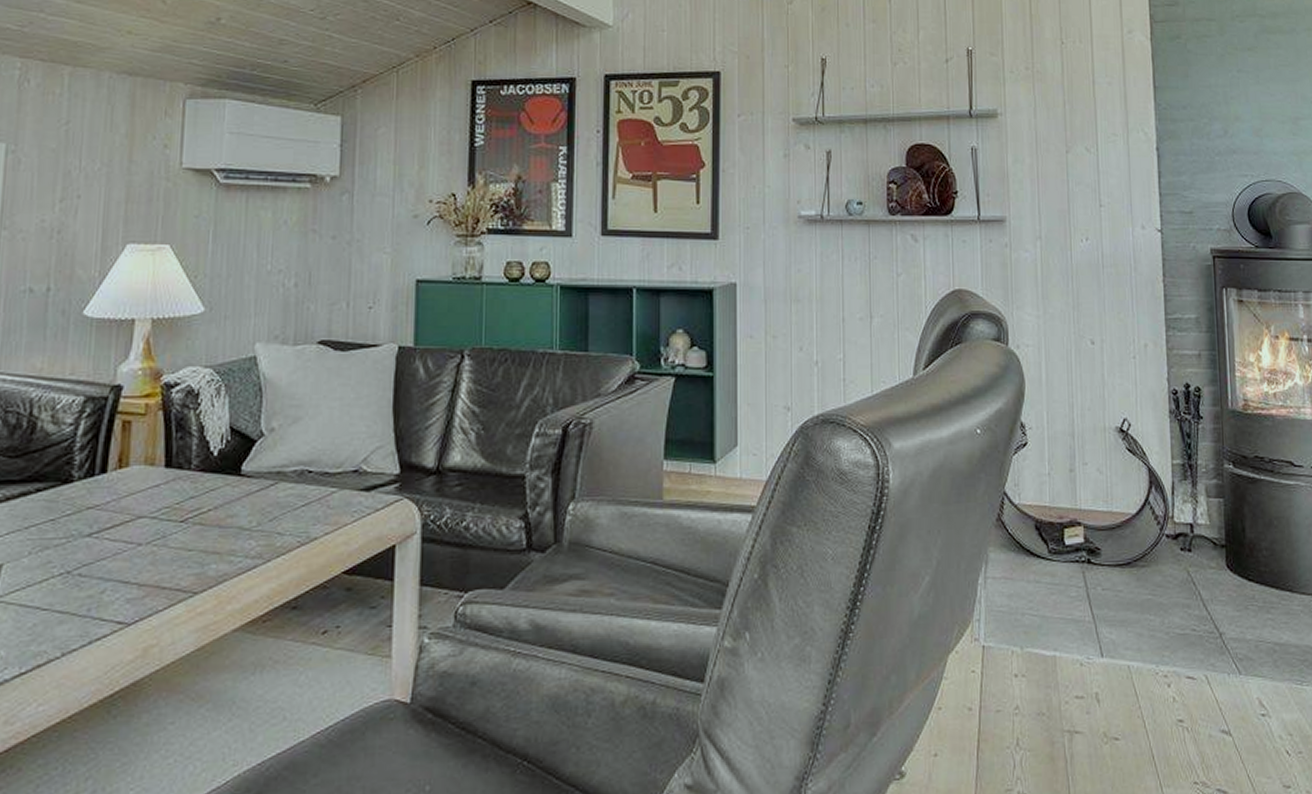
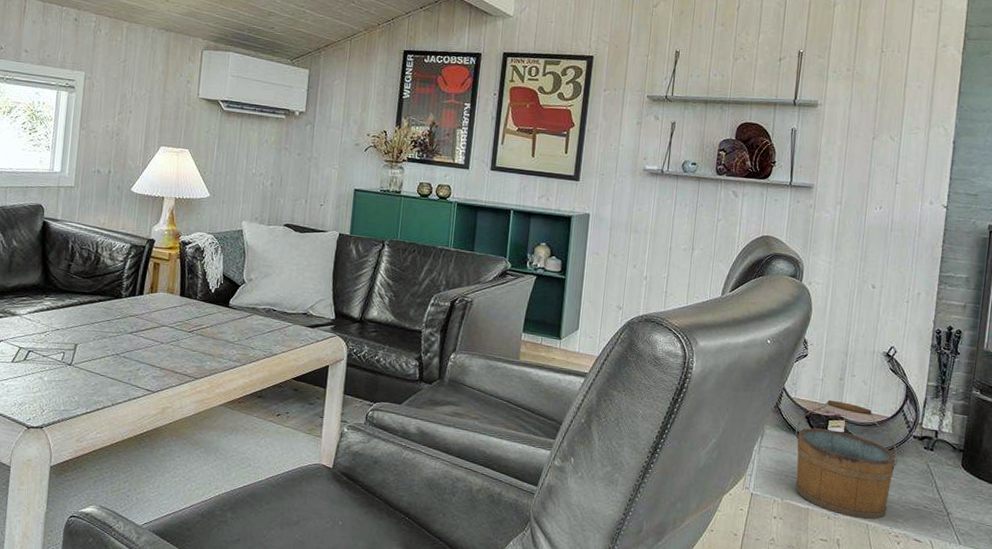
bucket: none [1026,500,1153,660] -> present [795,399,899,520]

